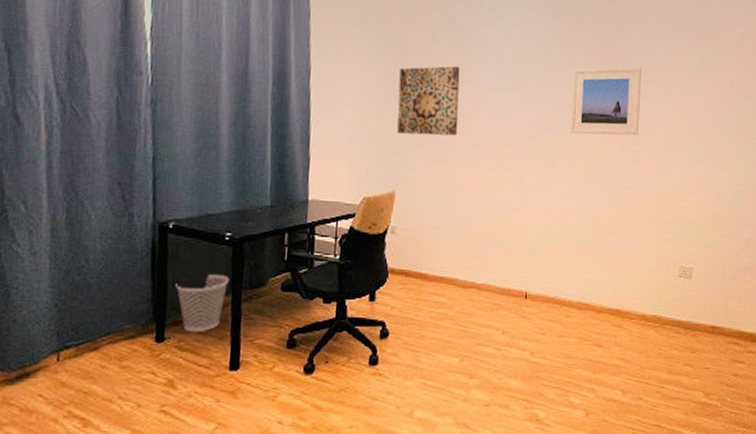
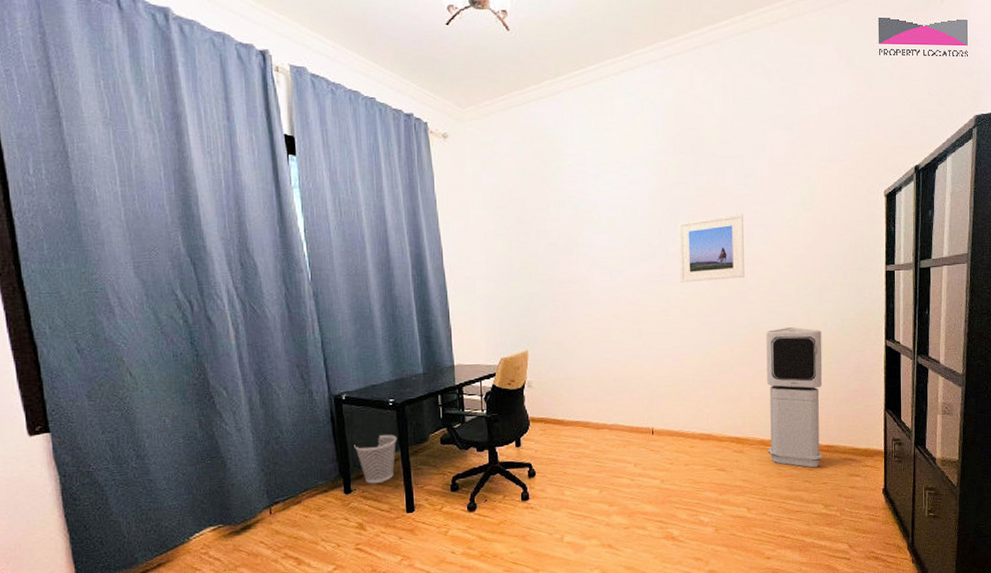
wall art: present [397,66,460,136] -> none [520,233,578,299]
air purifier: none [650,193,714,350] -> present [766,327,823,468]

